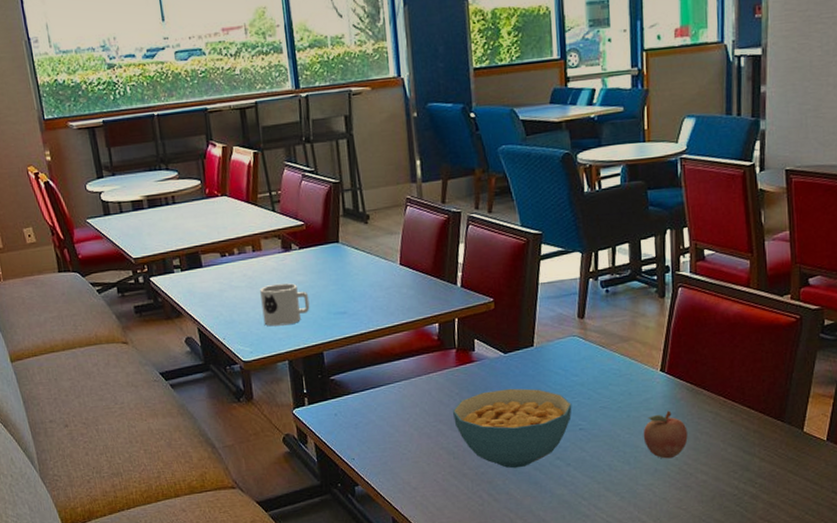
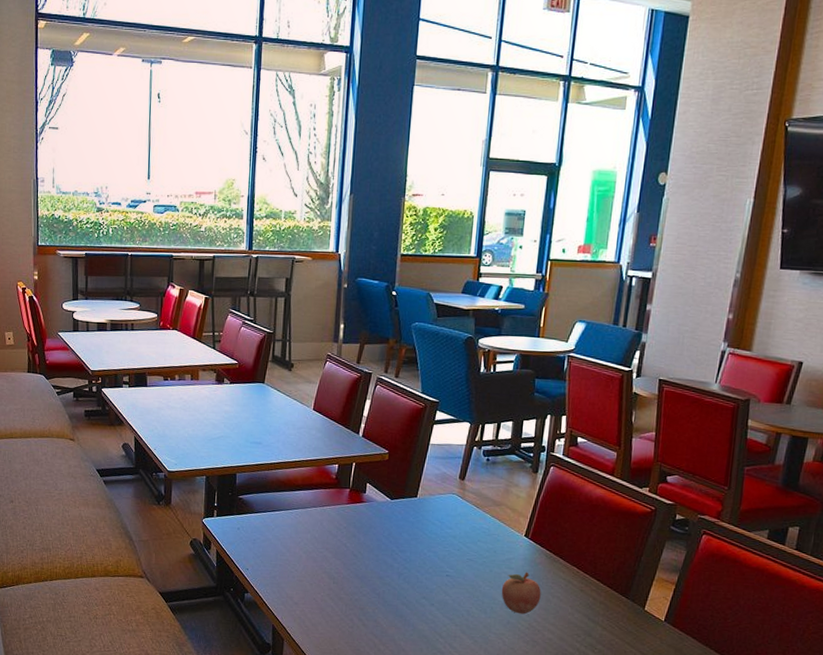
mug: present [260,283,310,327] -> none [190,409,232,446]
cereal bowl: present [453,388,572,469] -> none [338,529,443,601]

